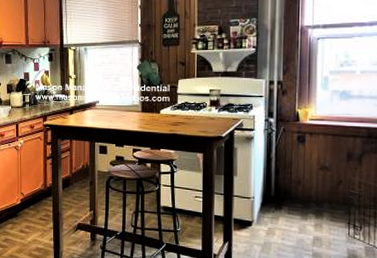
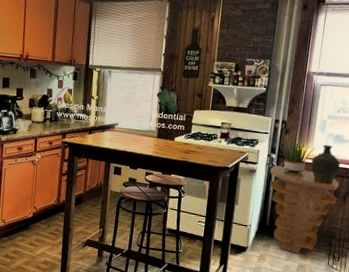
side table: none [270,130,351,225] -> present [269,165,339,254]
potted plant: none [275,100,320,137] -> present [278,138,316,173]
ceramic jug: none [315,103,351,145] -> present [311,144,341,184]

